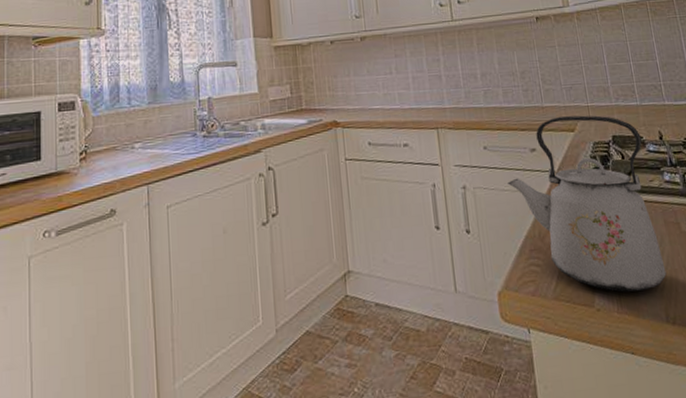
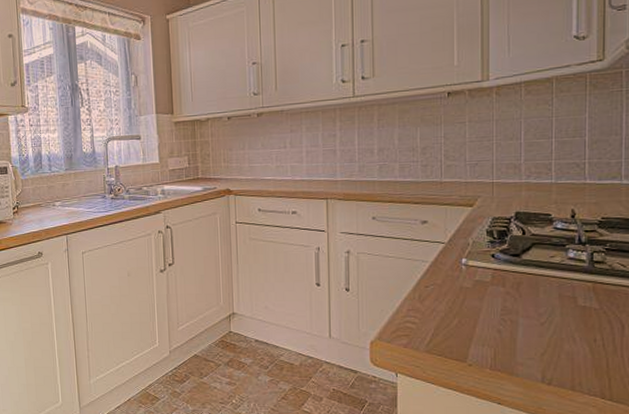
kettle: present [508,115,667,292] -> none [393,191,551,354]

